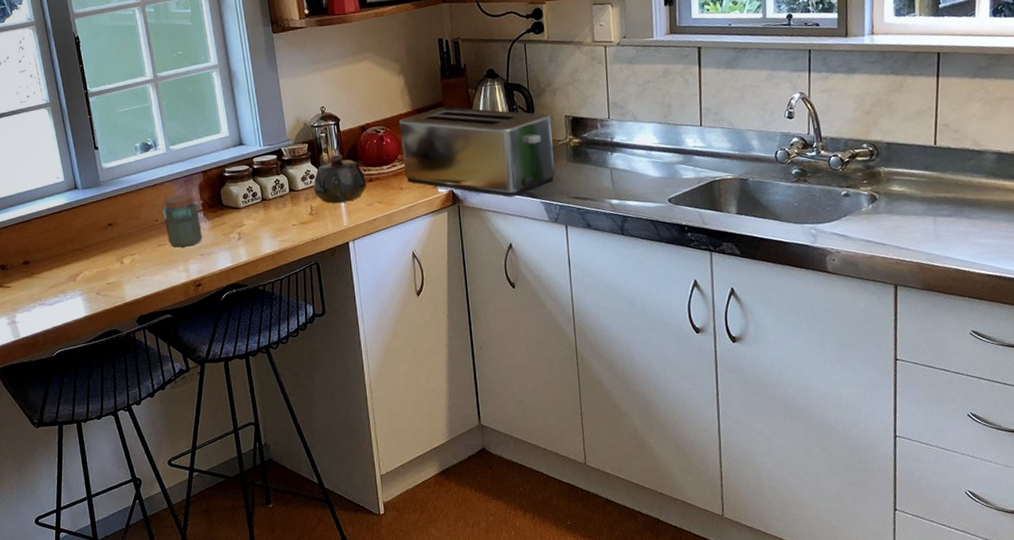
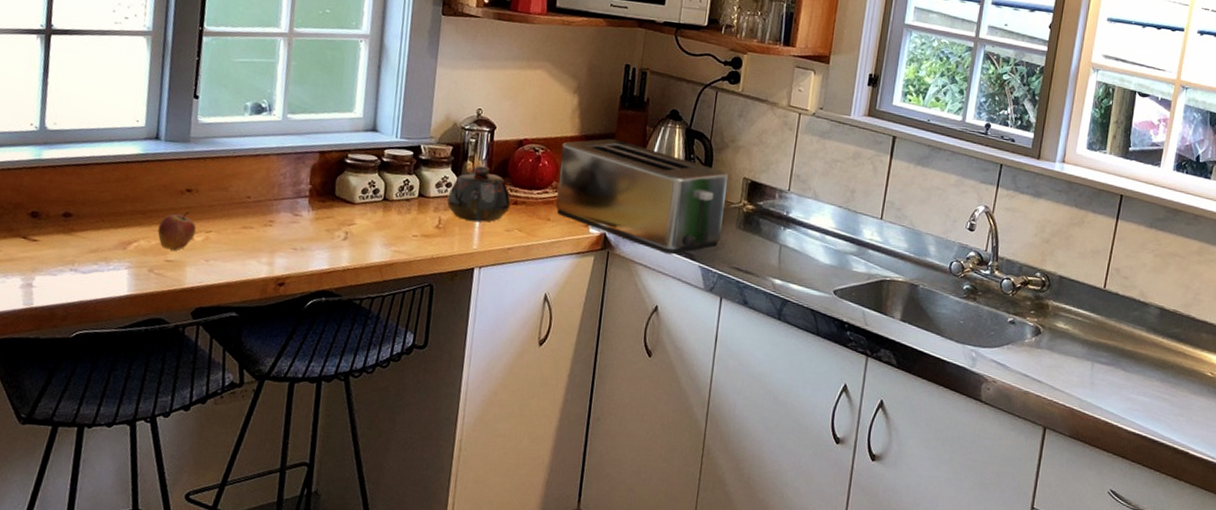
fruit: none [95,241,124,275] -> present [157,210,197,250]
peanut butter: present [163,194,202,248] -> none [257,172,304,236]

